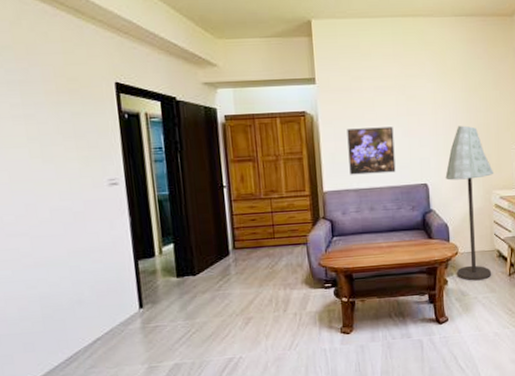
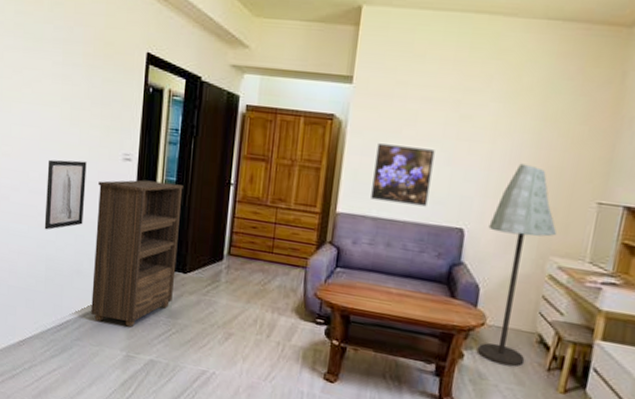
wall art: none [23,194,76,270] -> present [44,159,87,230]
bookshelf: none [86,197,187,344] -> present [91,179,183,328]

